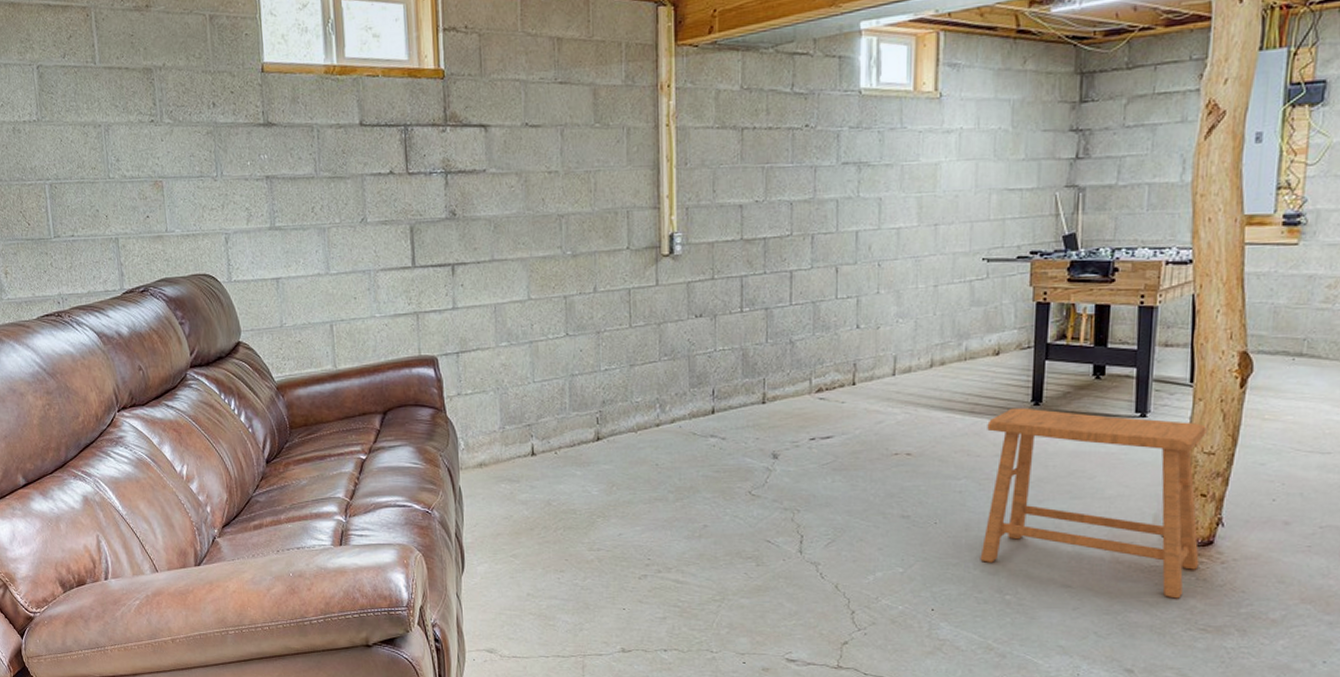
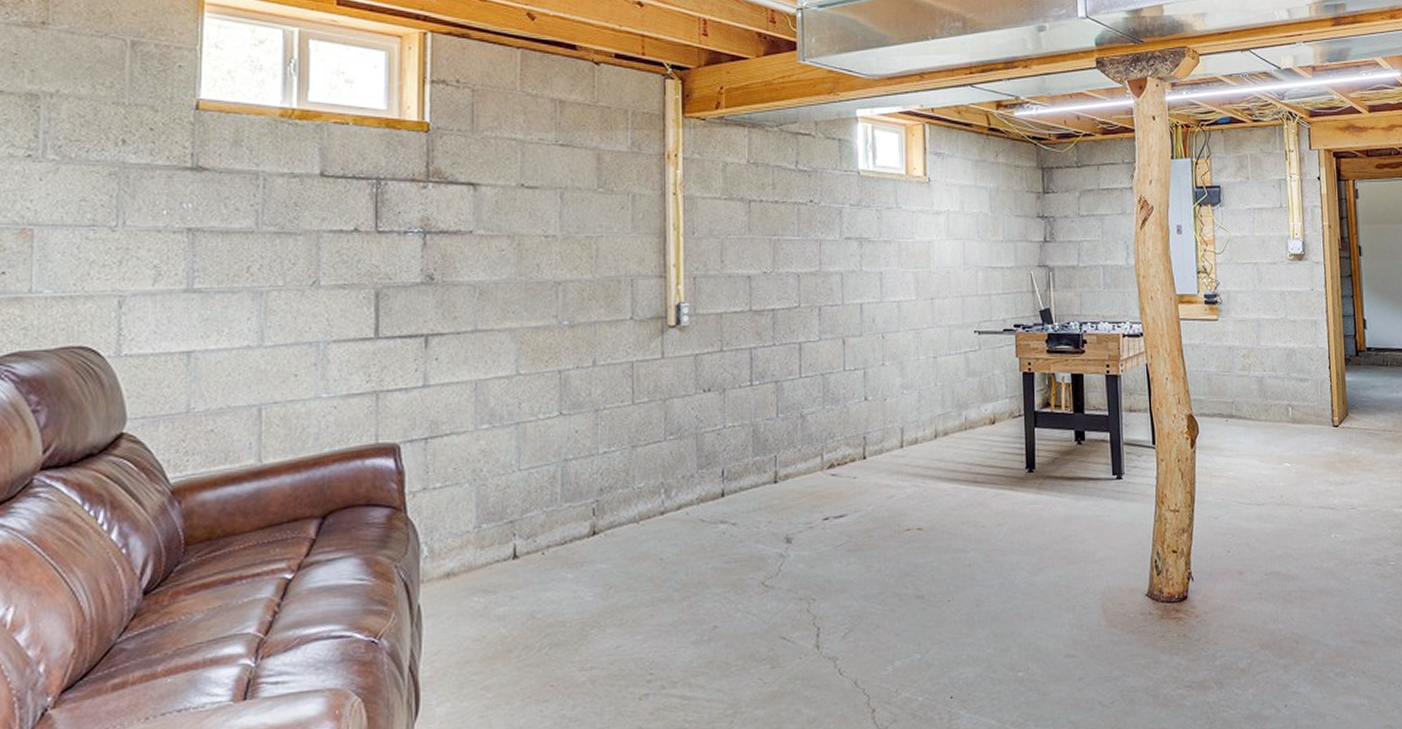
stool: present [980,407,1207,599] -> none [989,475,1178,658]

